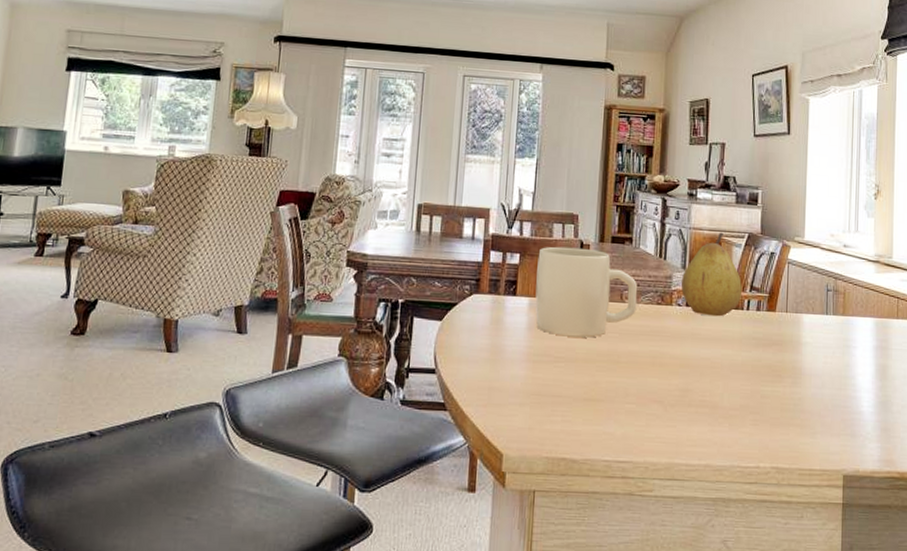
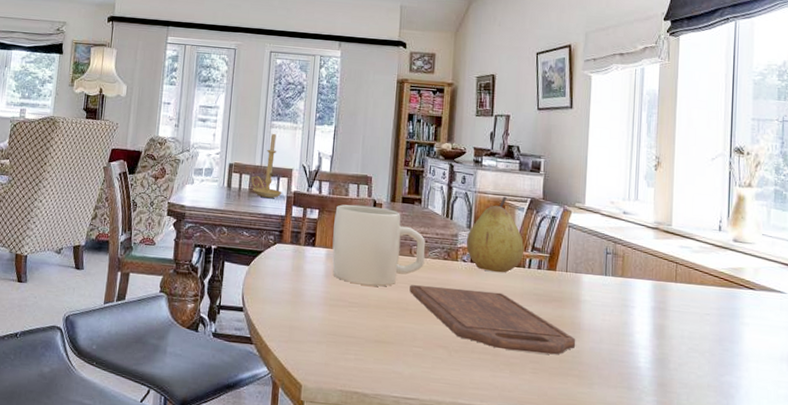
candle holder: none [443,161,479,243] -> present [251,127,282,199]
cutting board: none [621,334,798,404] -> present [409,285,576,355]

